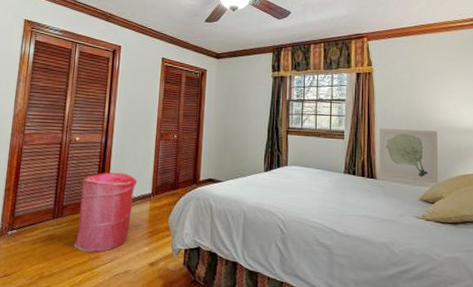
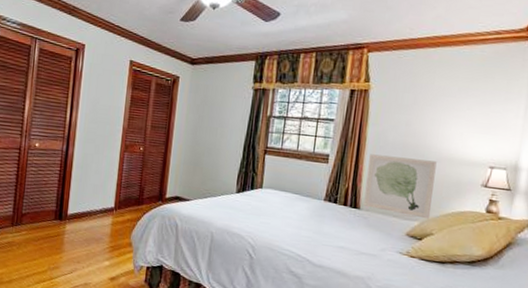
laundry hamper: present [74,172,138,252] -> none [33,182,100,263]

